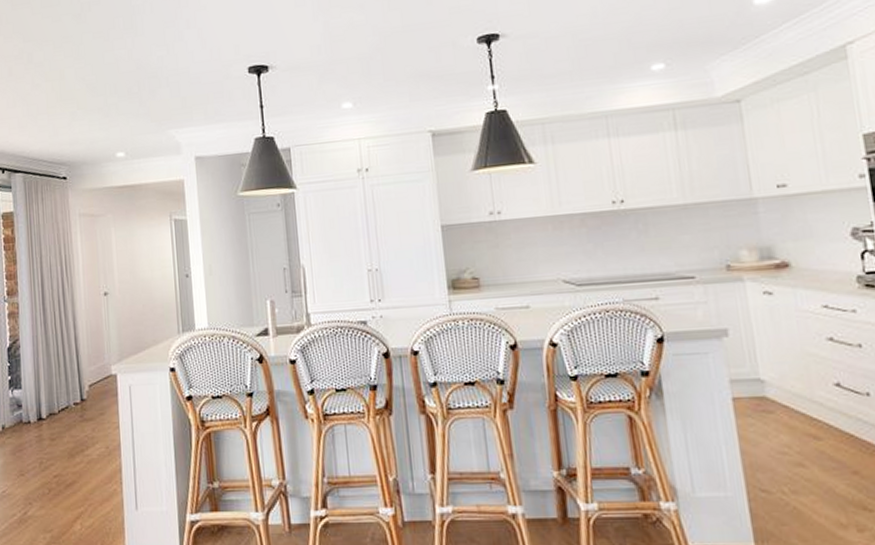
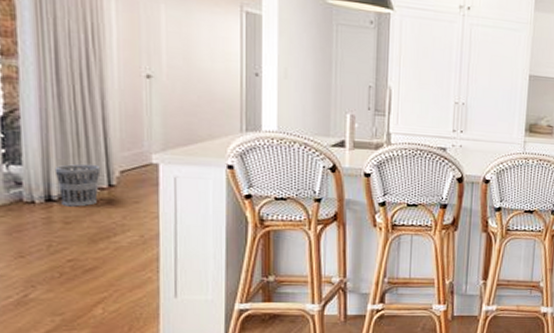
wastebasket: none [43,381,75,424] -> present [54,163,101,207]

